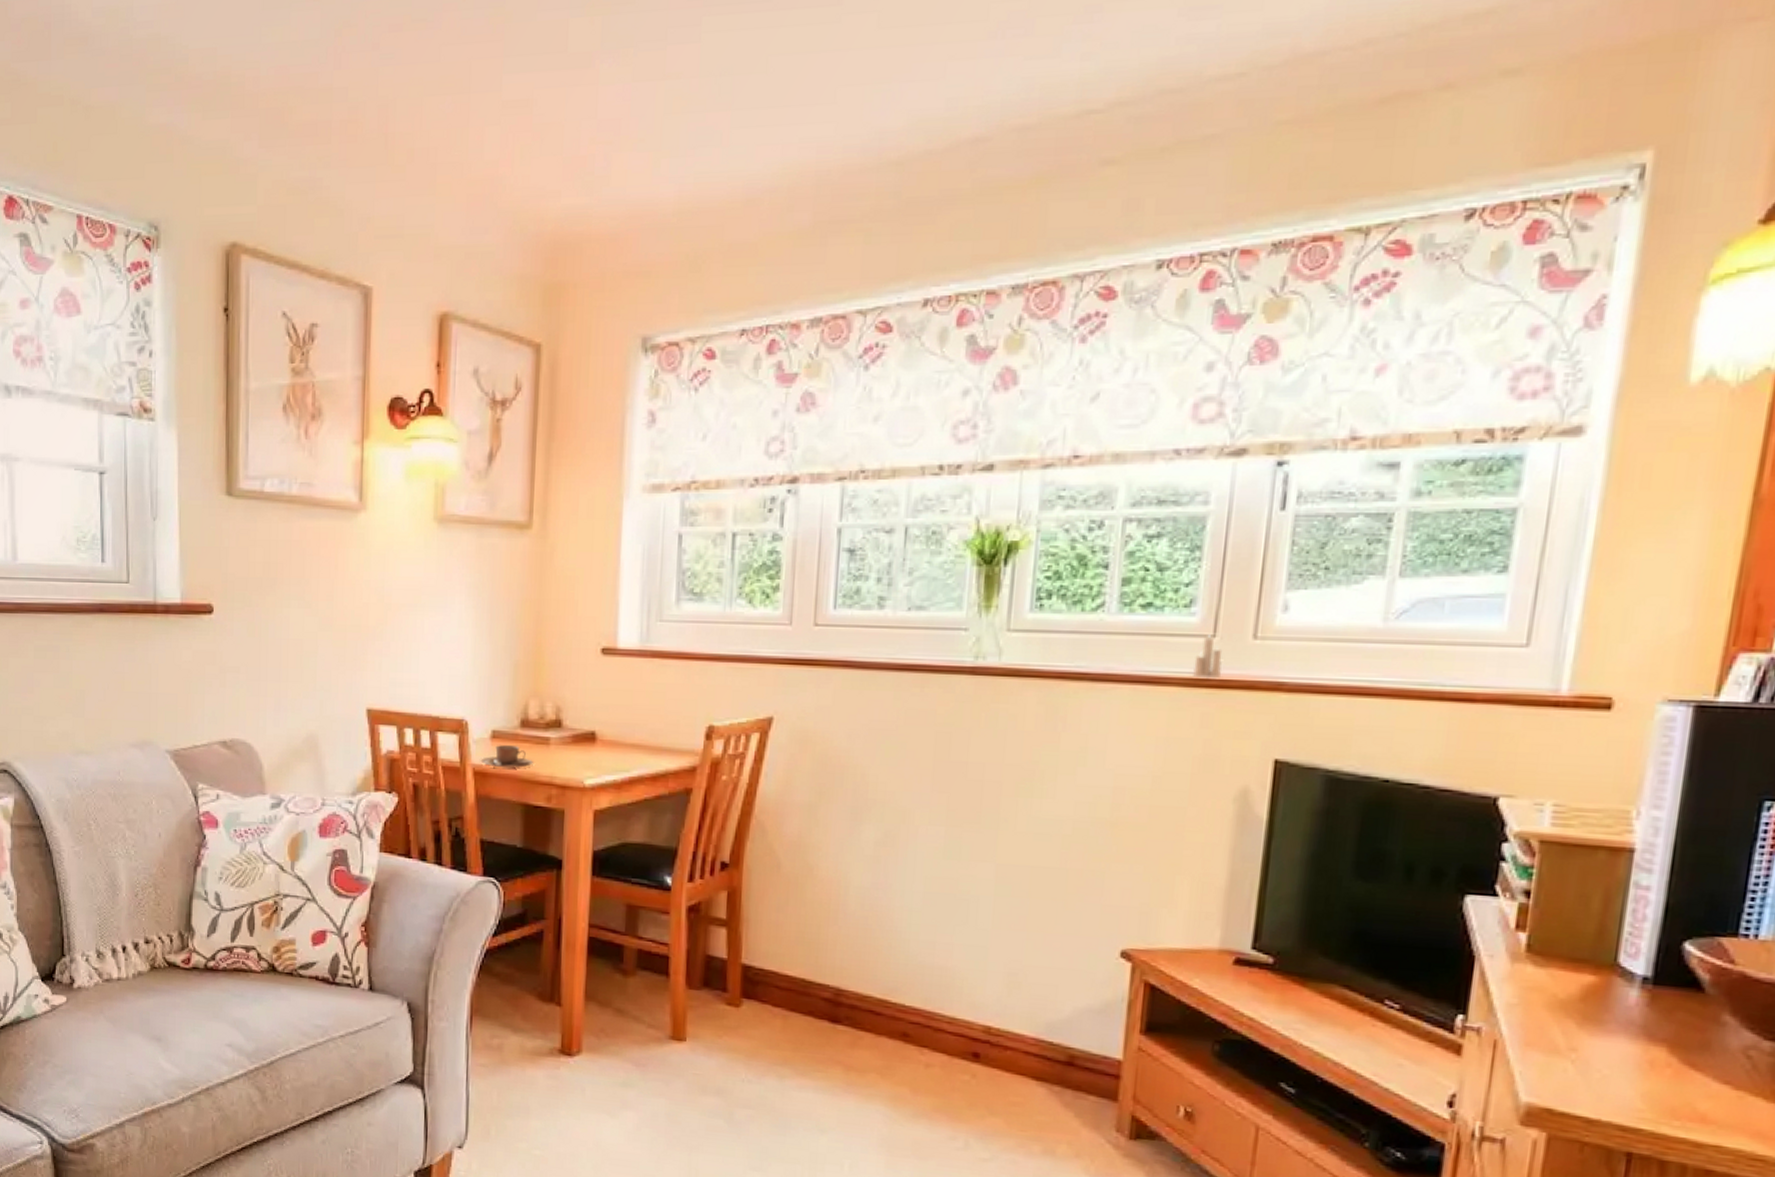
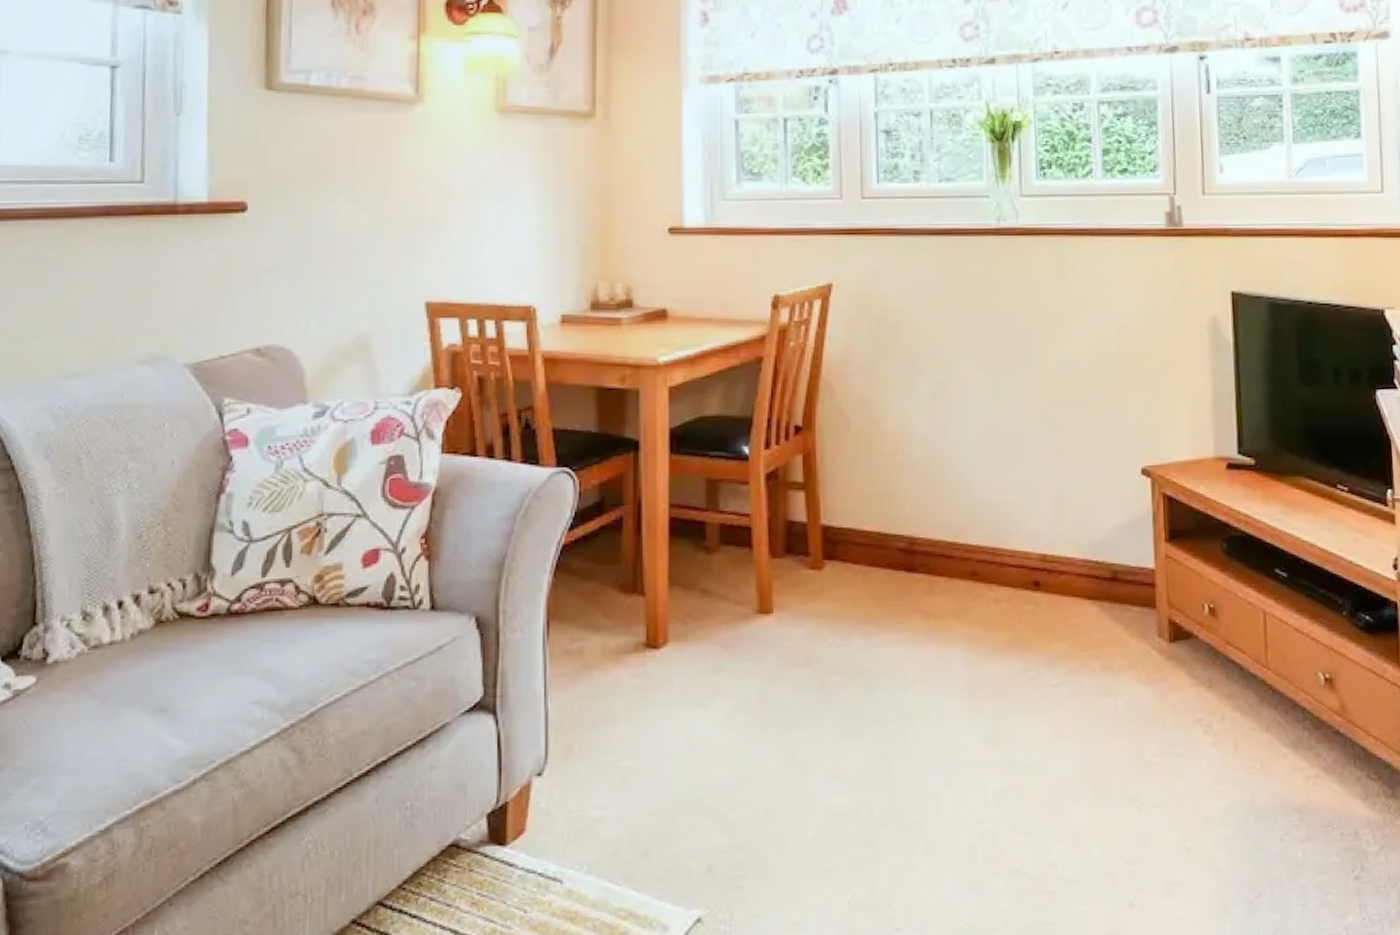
teacup: present [480,745,533,769] -> none [550,329,605,353]

